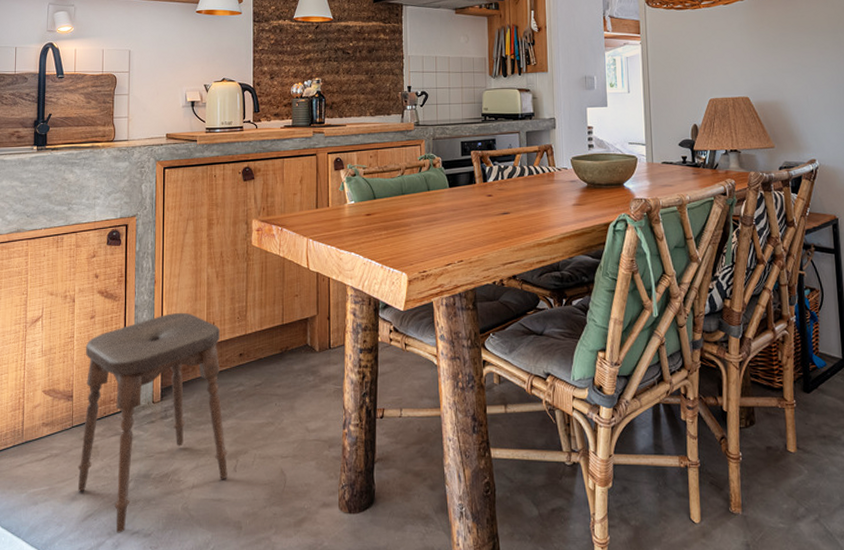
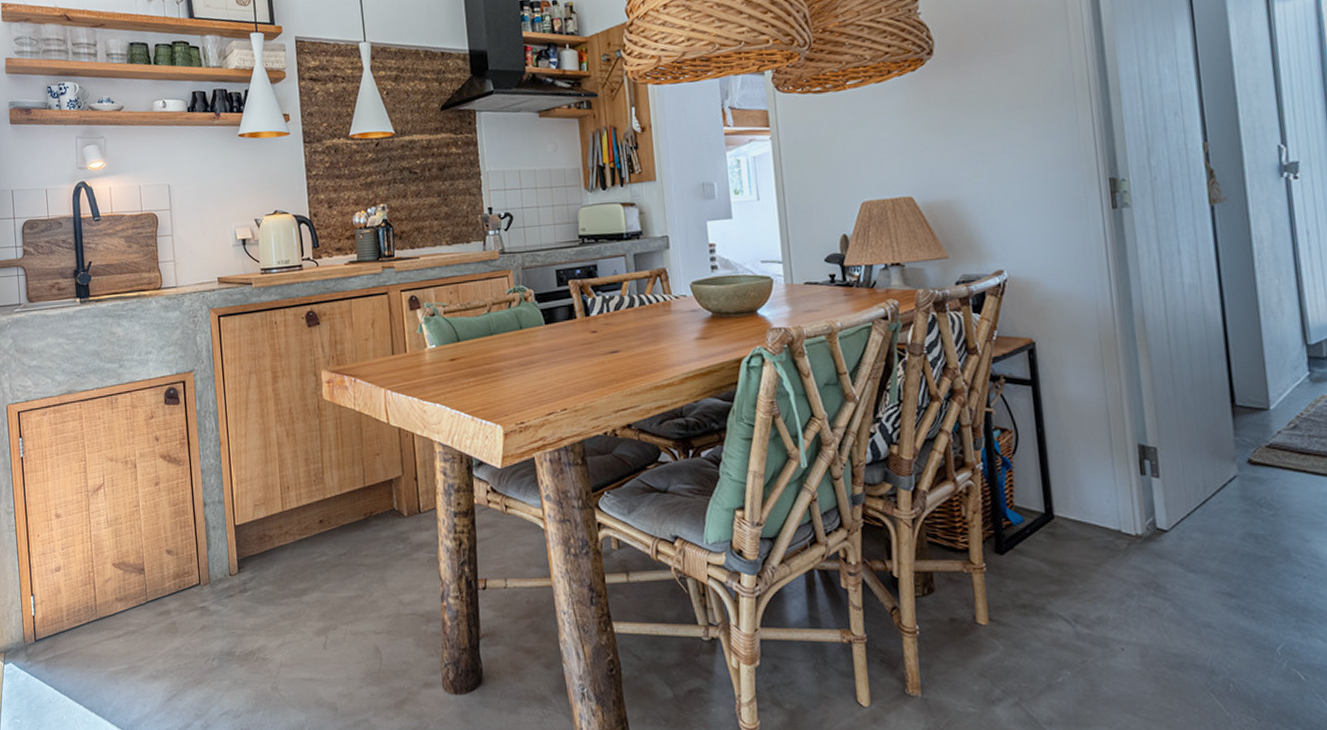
stool: present [77,312,228,533] -> none [152,476,317,714]

